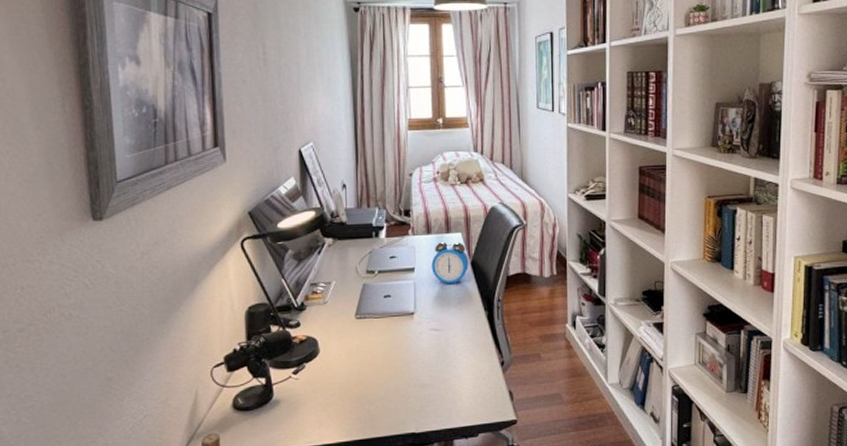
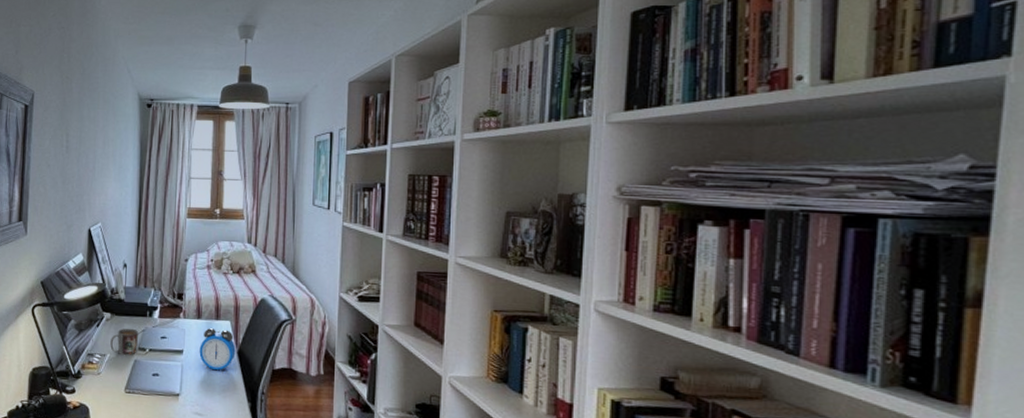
mug: none [335,251,365,281] -> present [110,328,138,356]

